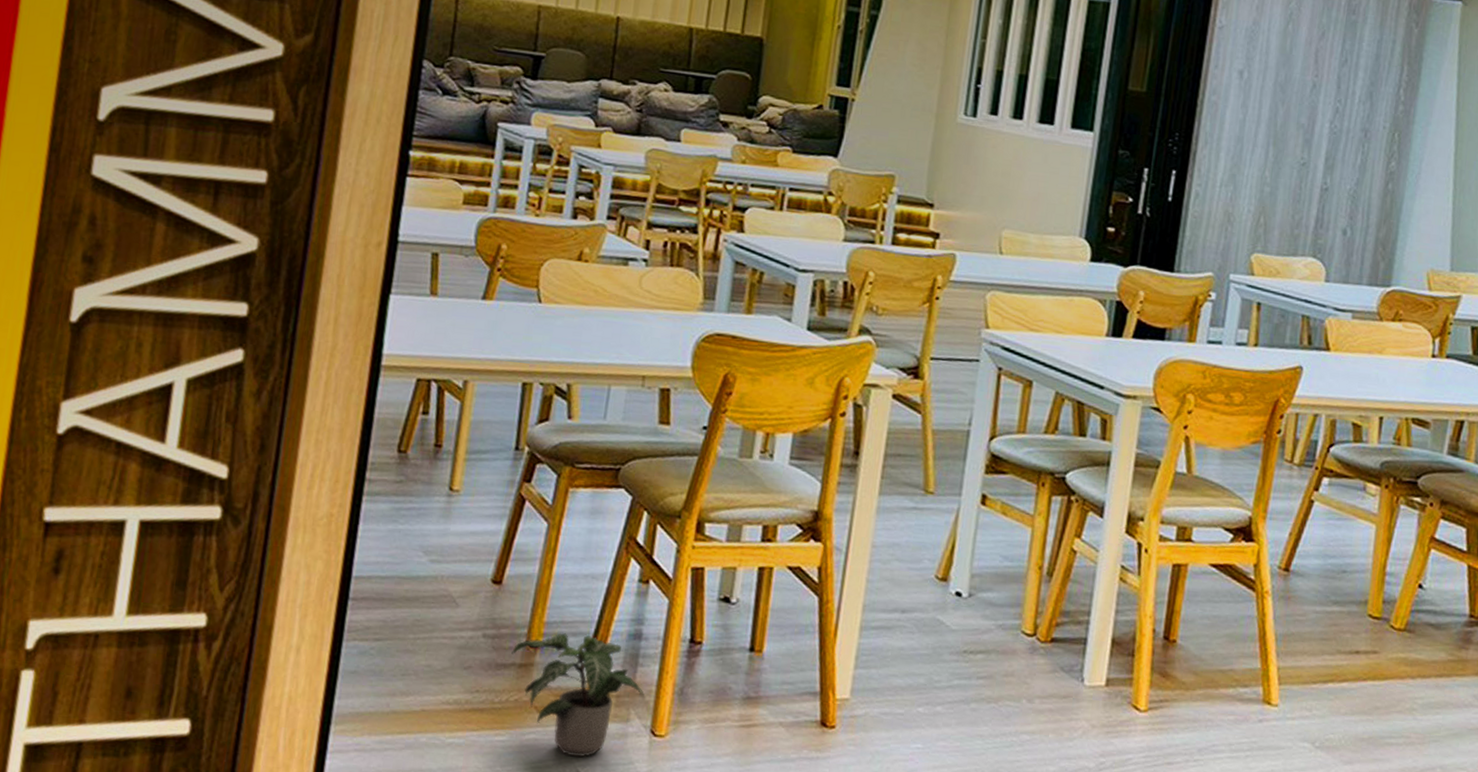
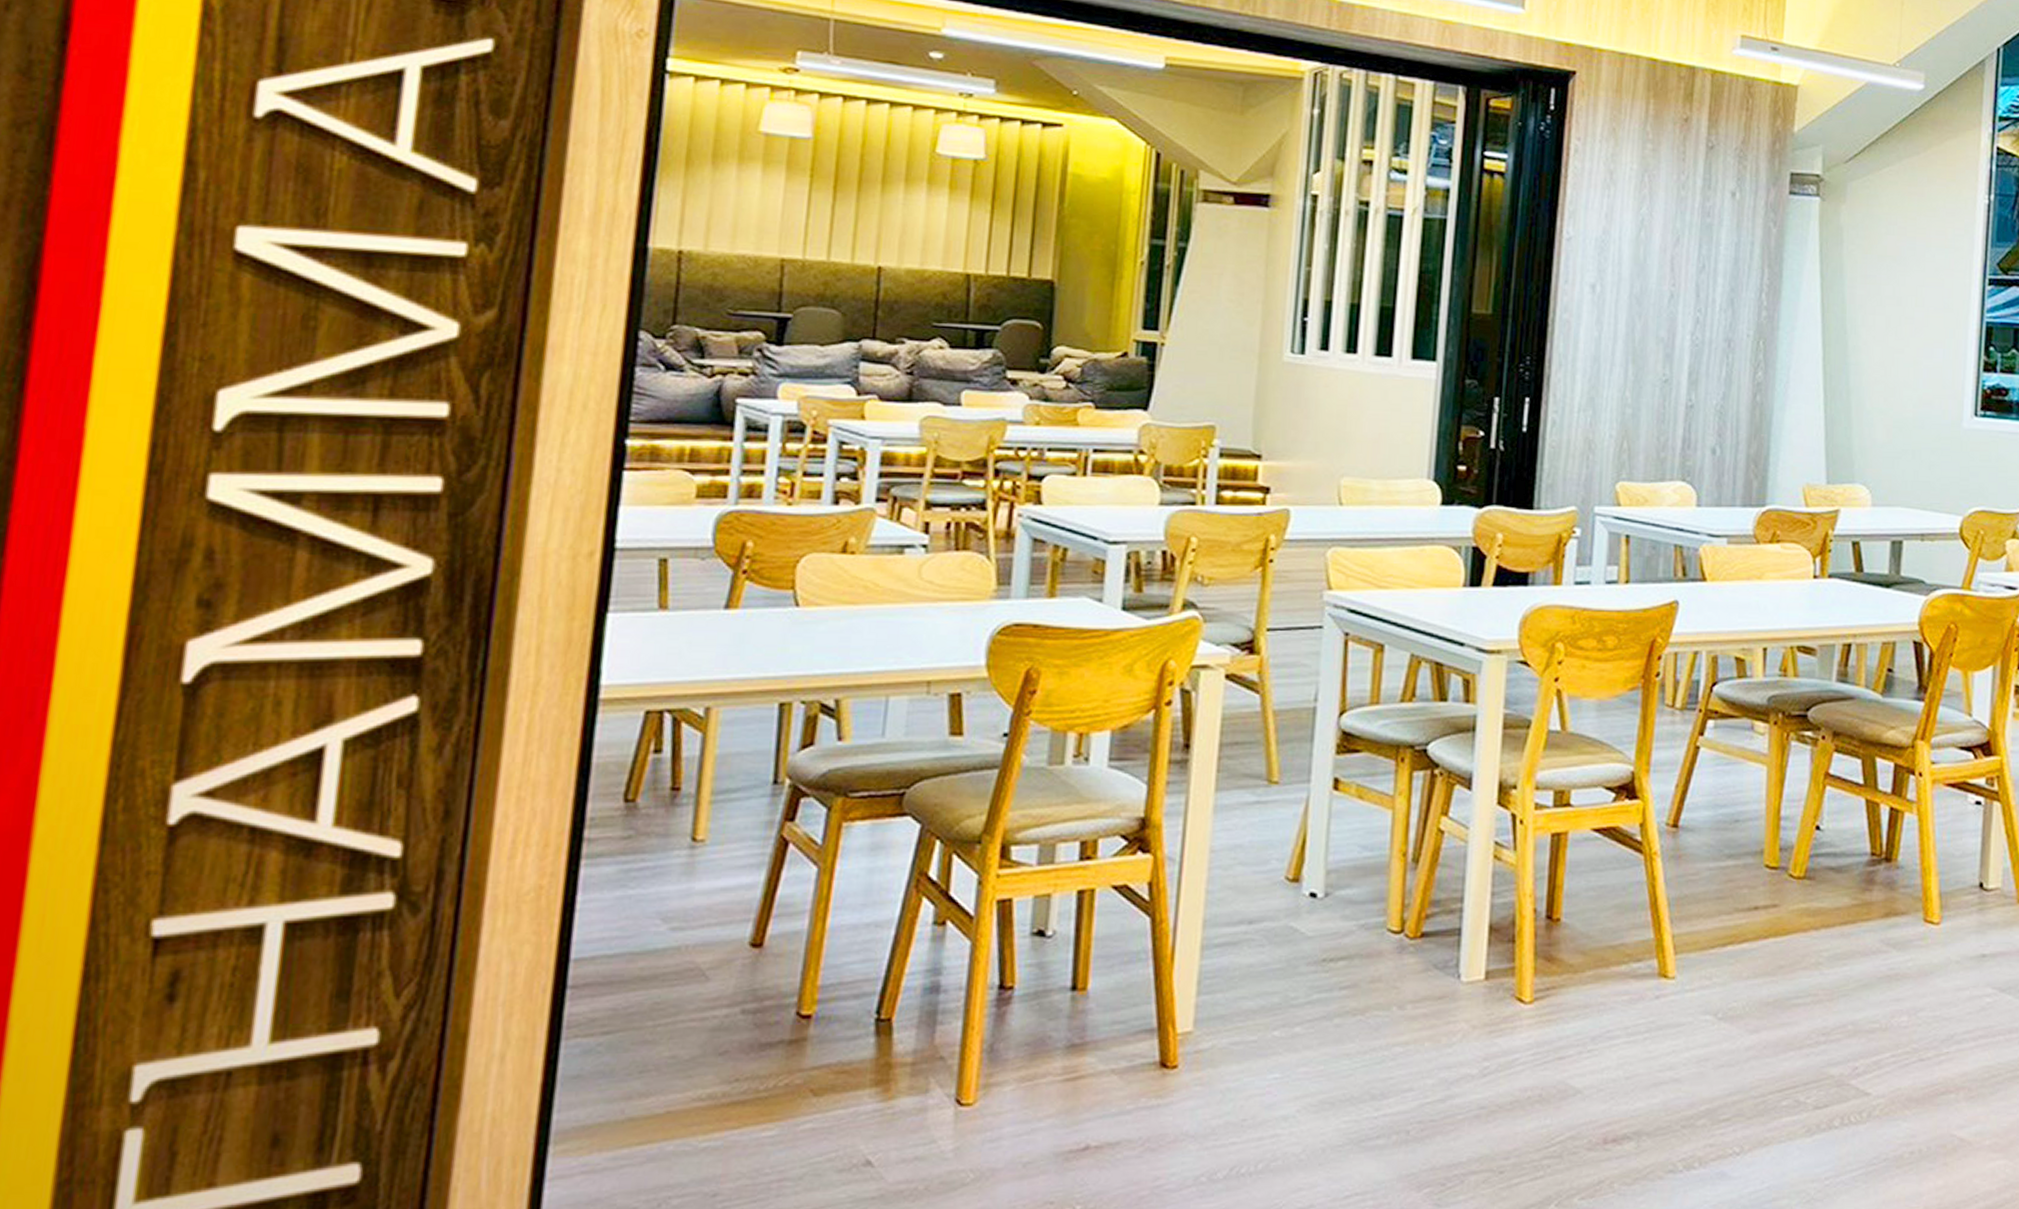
potted plant: present [511,633,644,757] -> none [778,996,946,1144]

